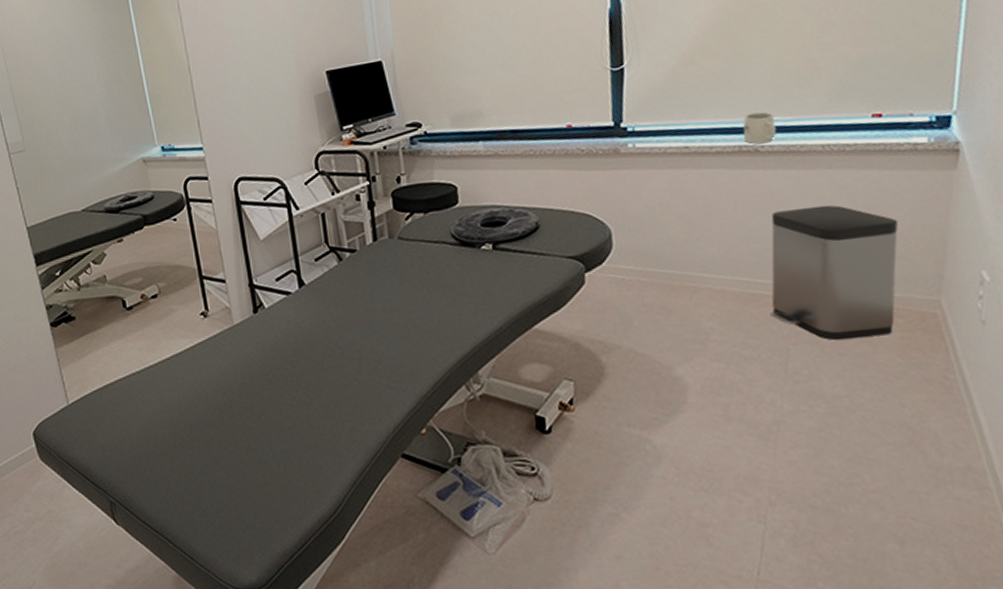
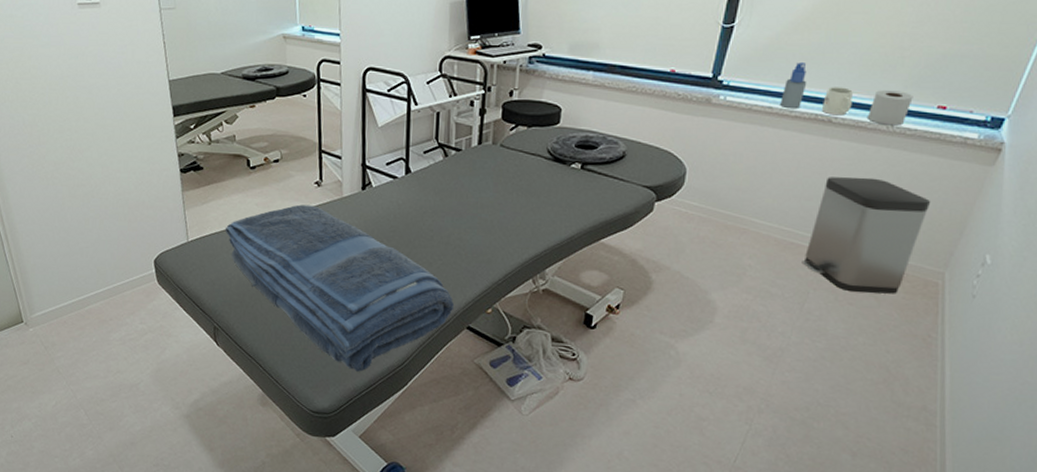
towel: none [107,340,382,530] -> present [225,204,455,372]
spray bottle: none [695,92,721,146] -> present [780,61,807,109]
toilet paper roll: none [797,105,842,145] -> present [868,90,913,126]

